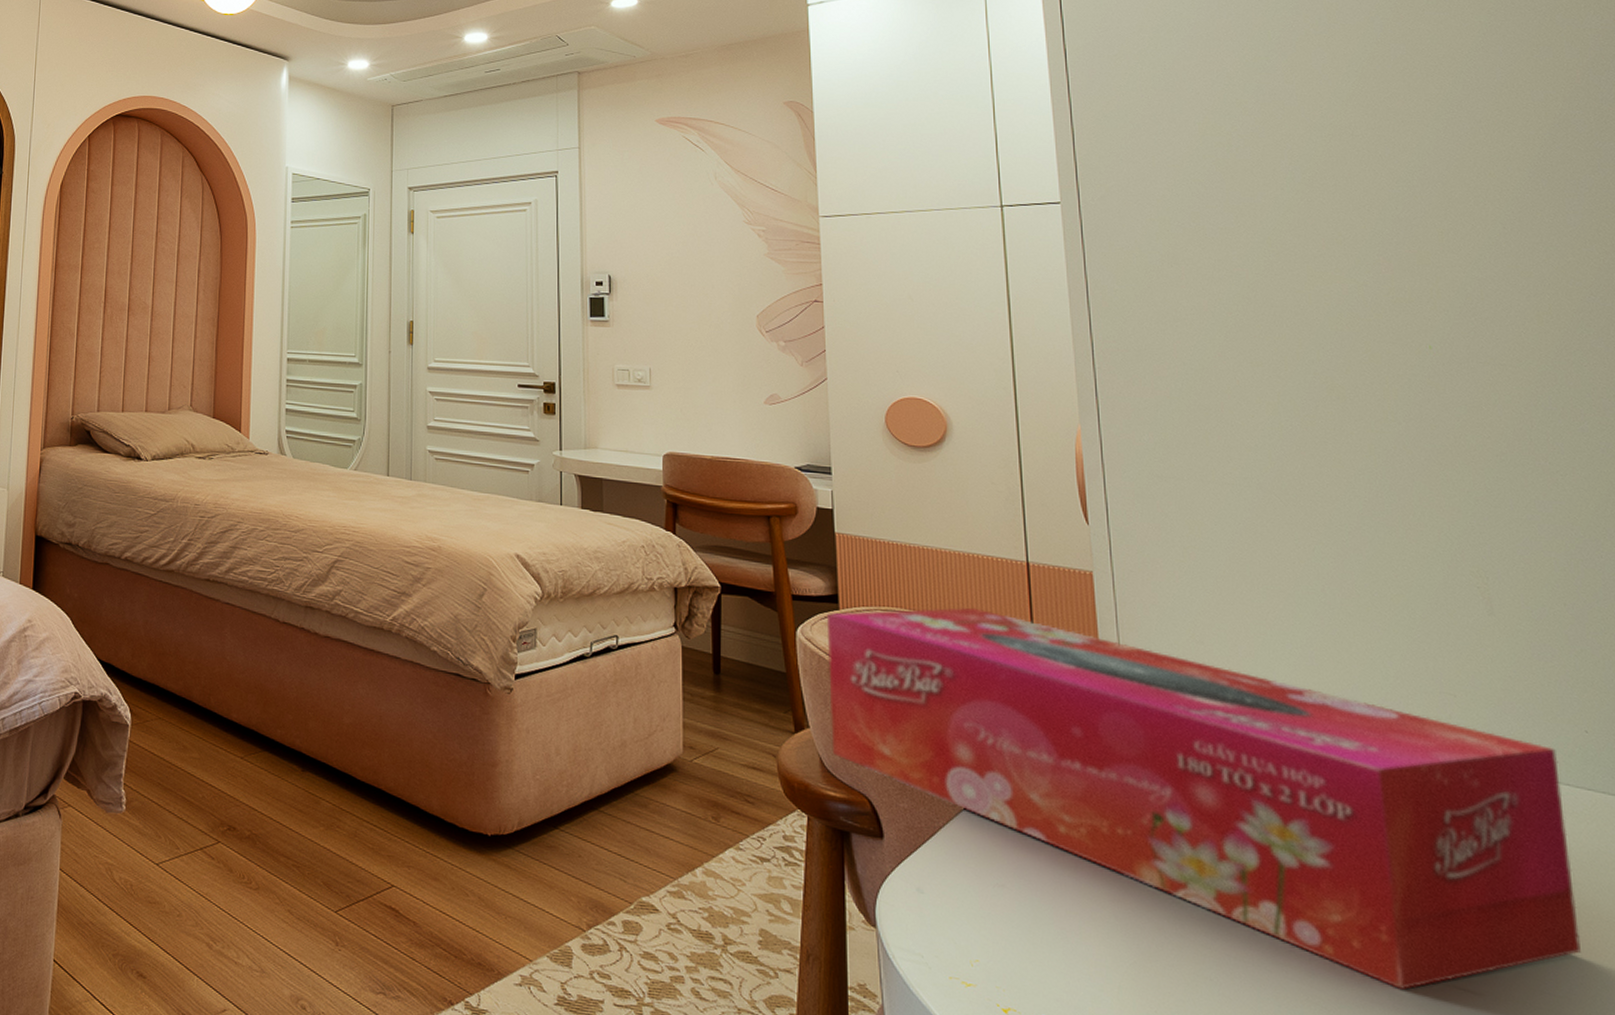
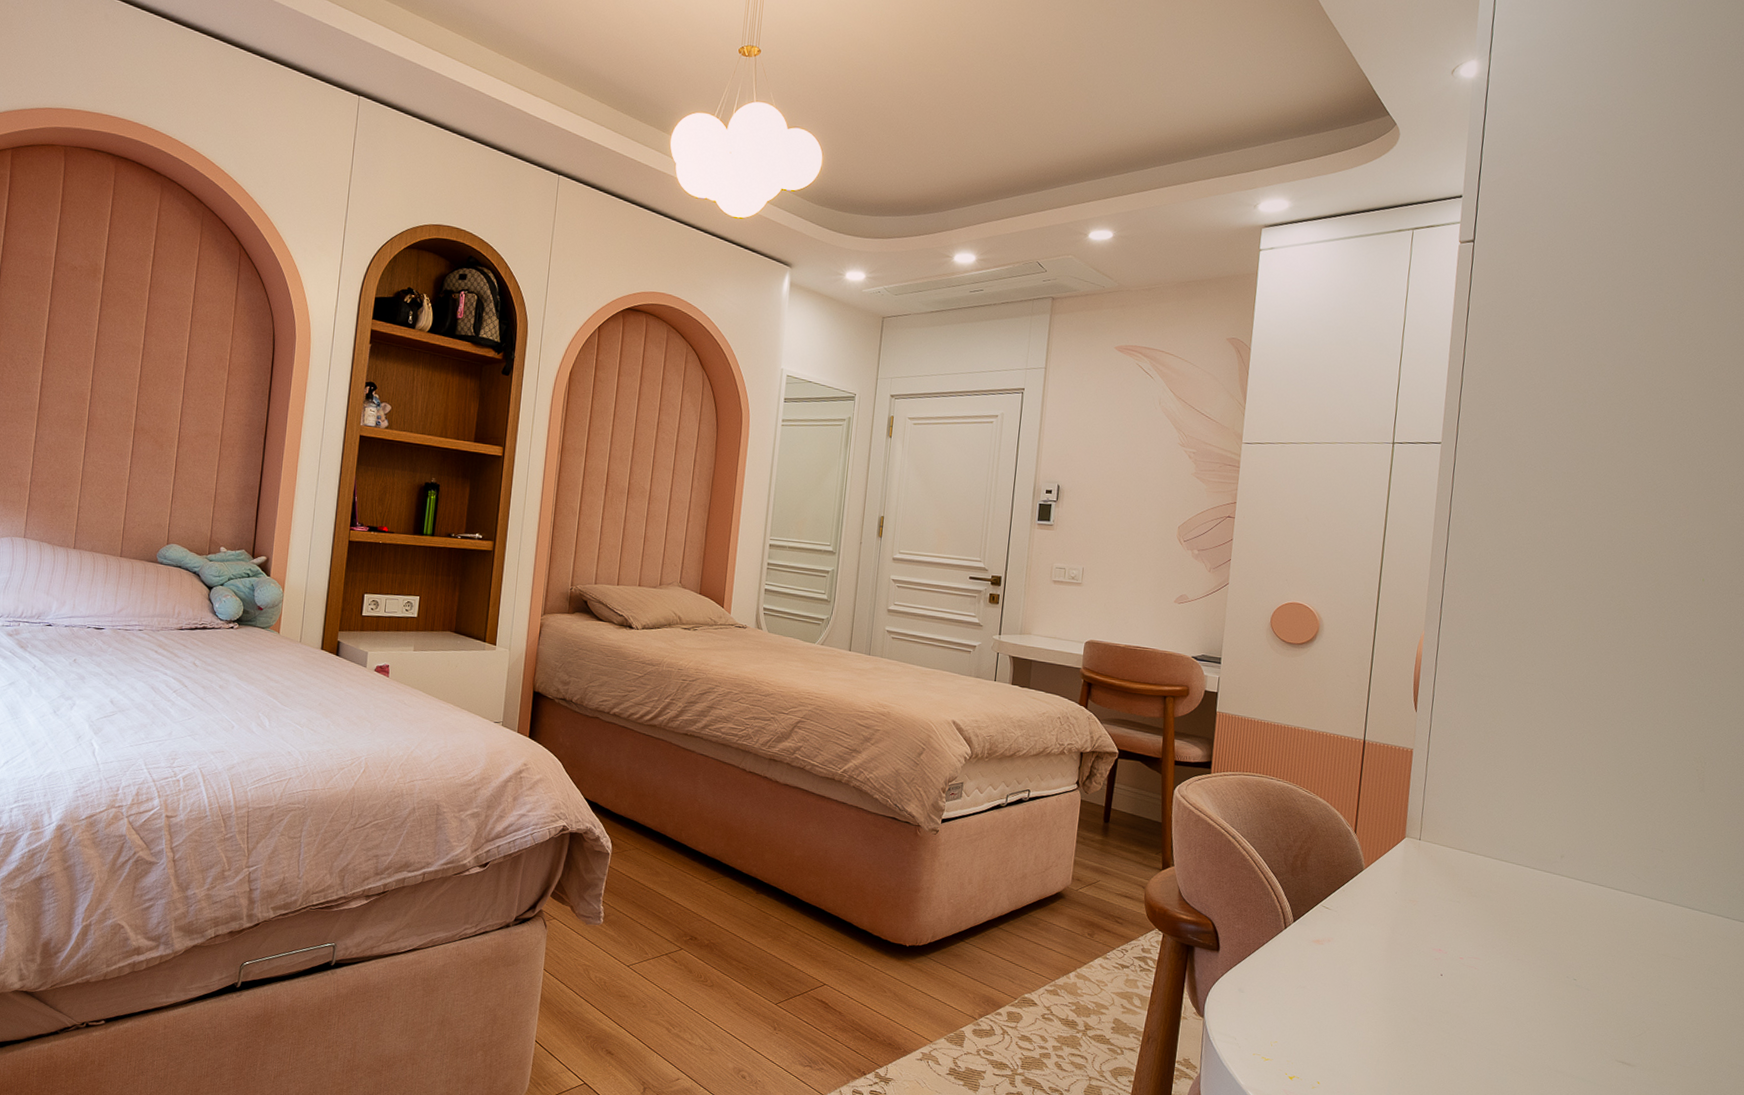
tissue box: present [826,607,1581,990] -> none [1189,774,1725,1062]

